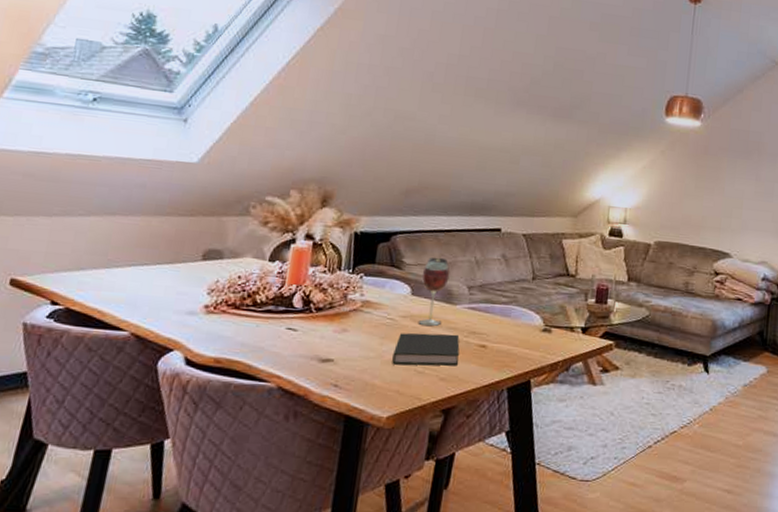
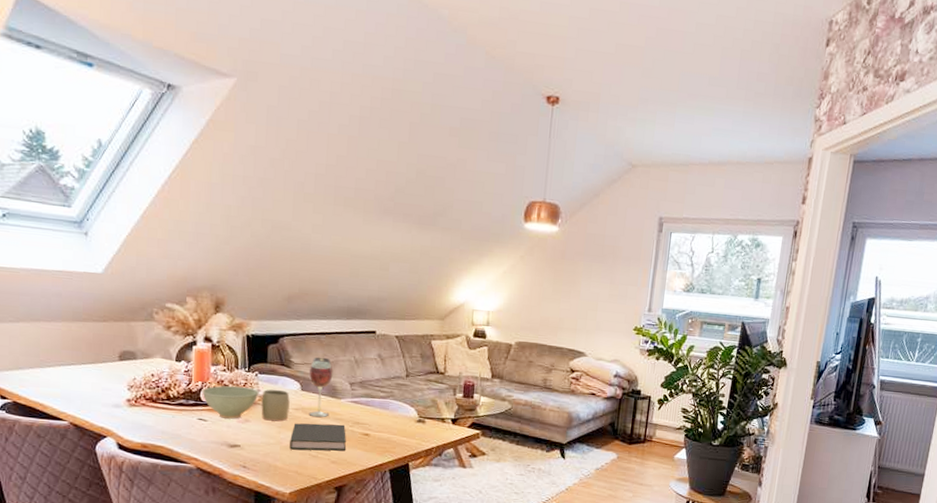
bowl: none [295,289,363,329] -> present [202,385,259,419]
mug: none [362,293,398,331] -> present [261,389,290,422]

